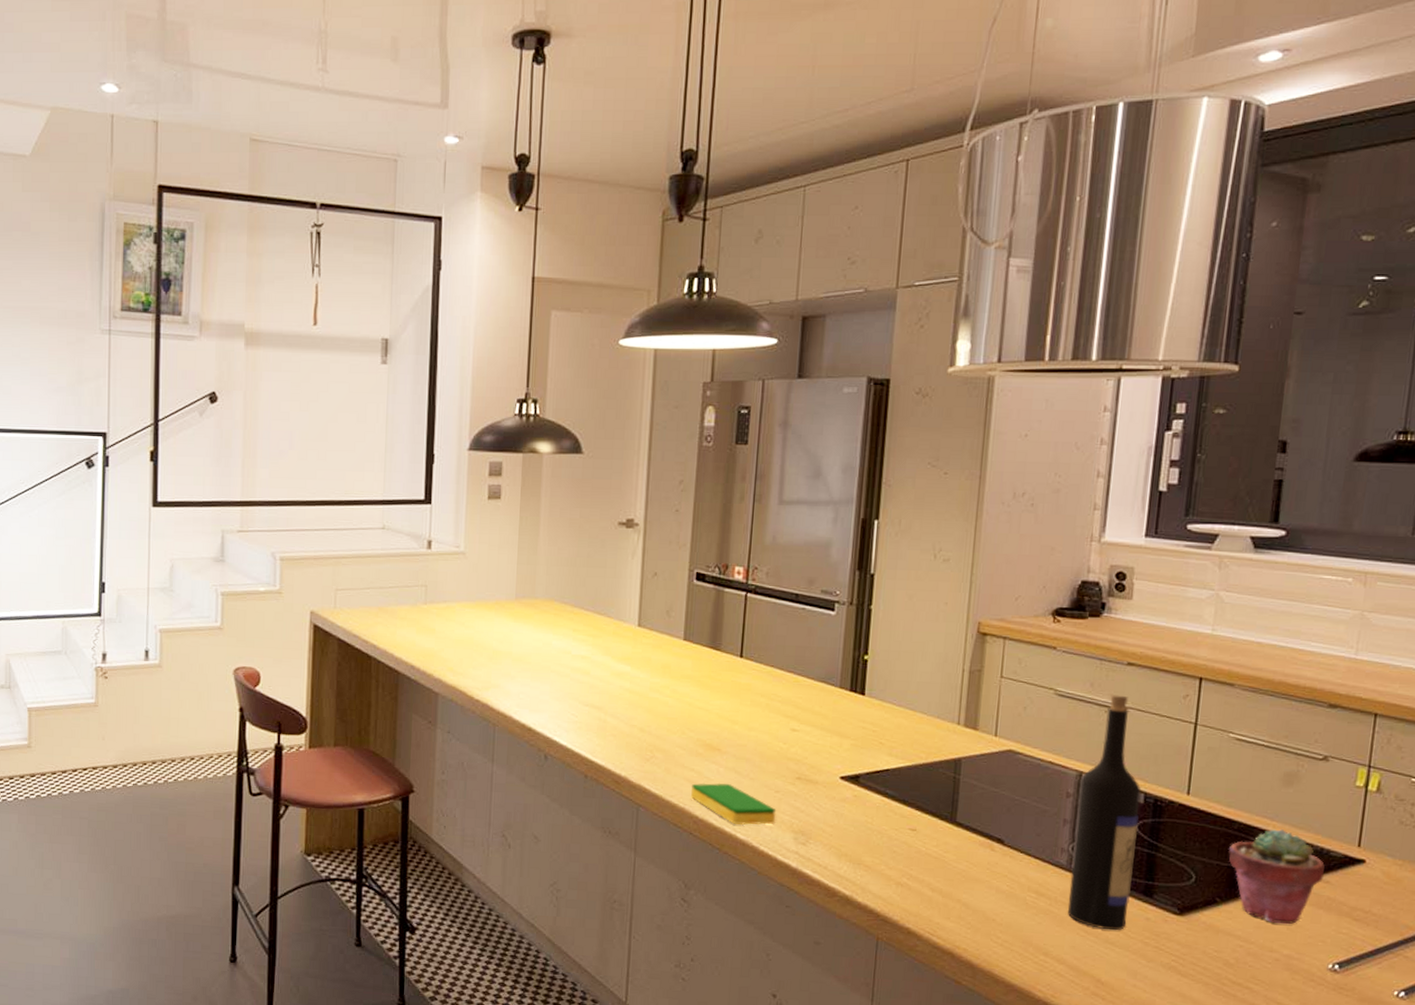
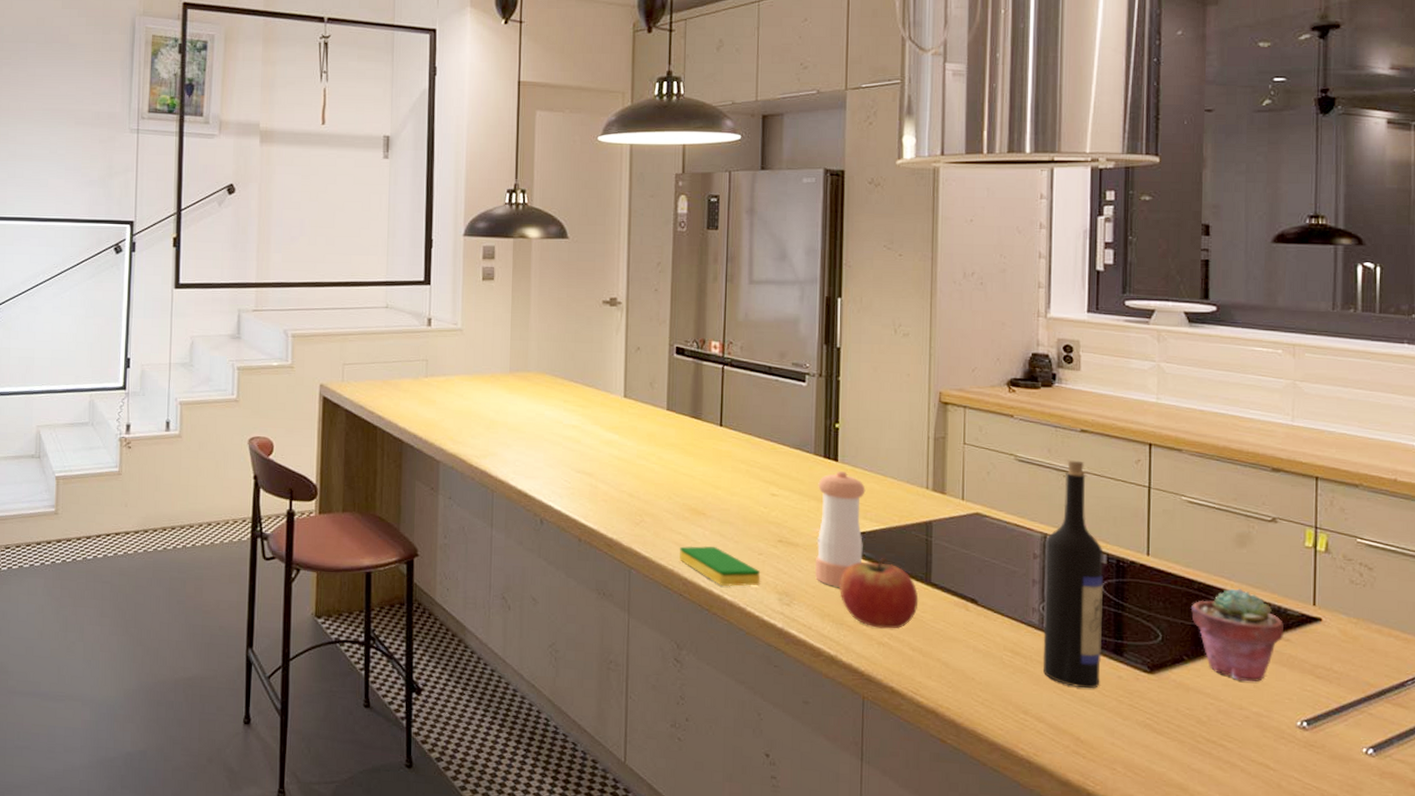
pepper shaker: none [834,705,893,827] -> present [815,470,866,588]
apple: none [859,795,942,869] -> present [839,557,919,629]

